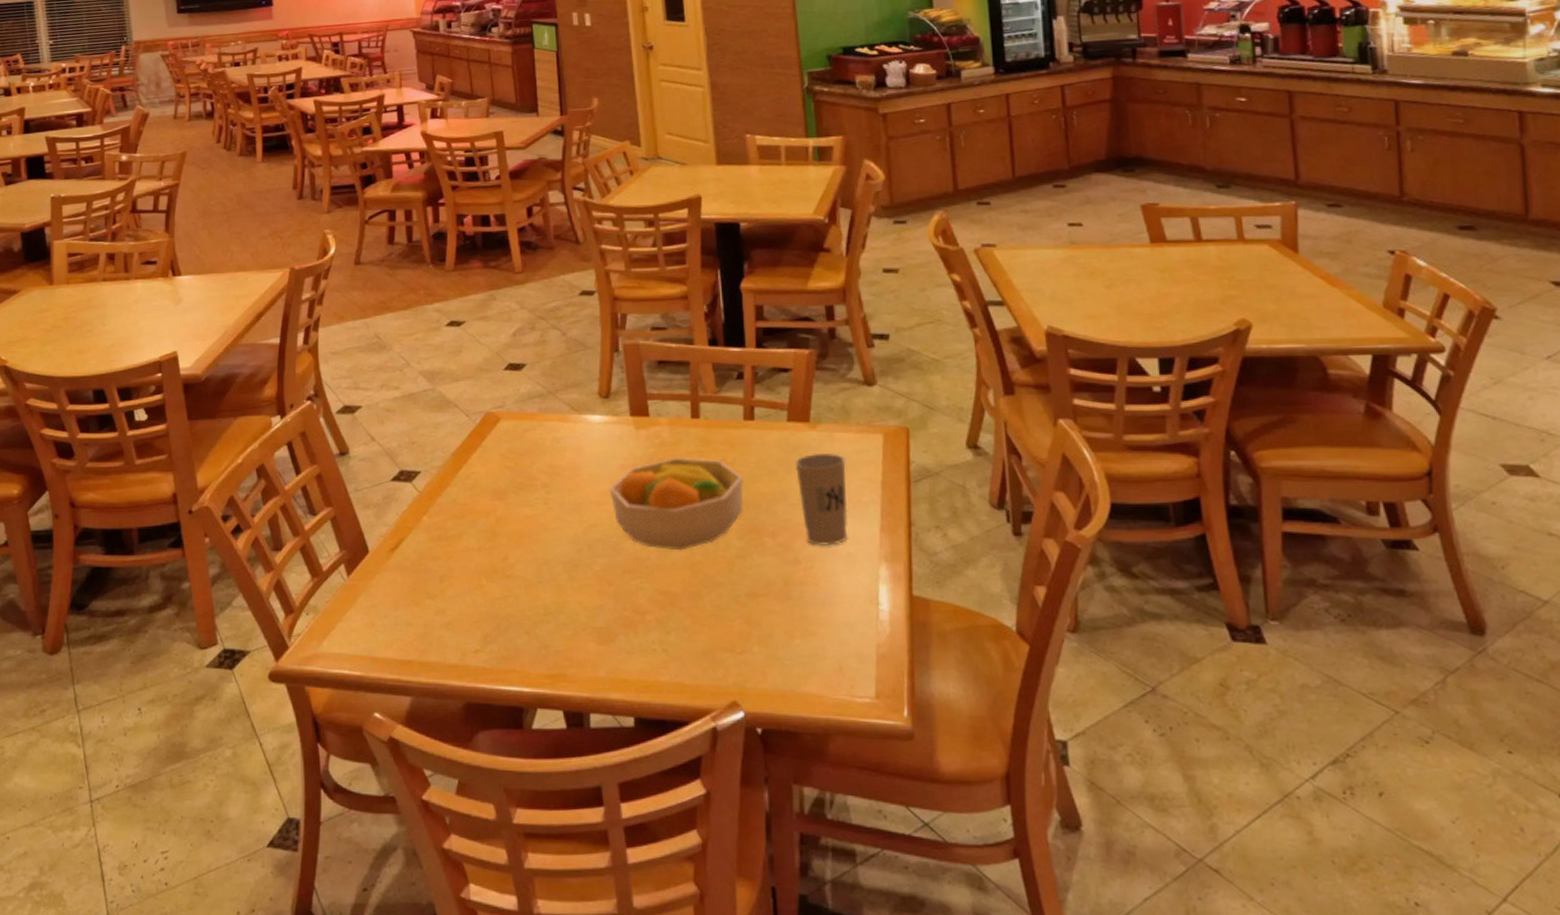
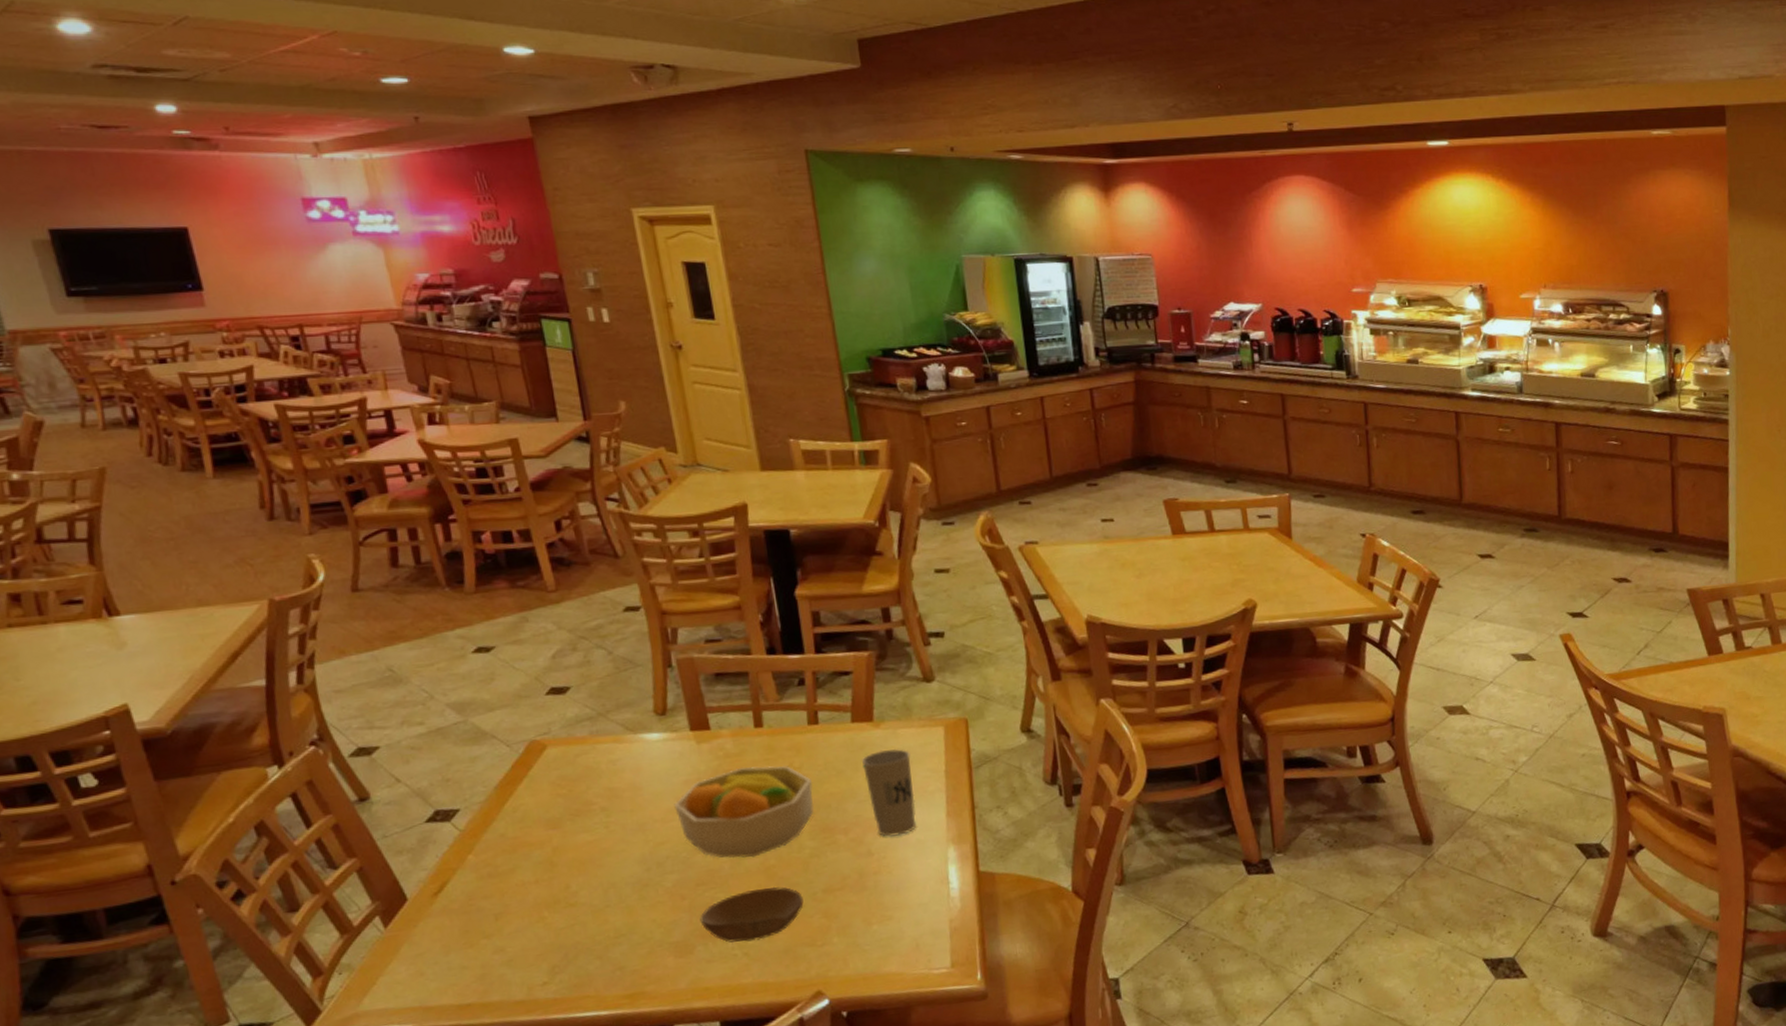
bowl: none [624,583,726,638] -> present [700,886,804,943]

